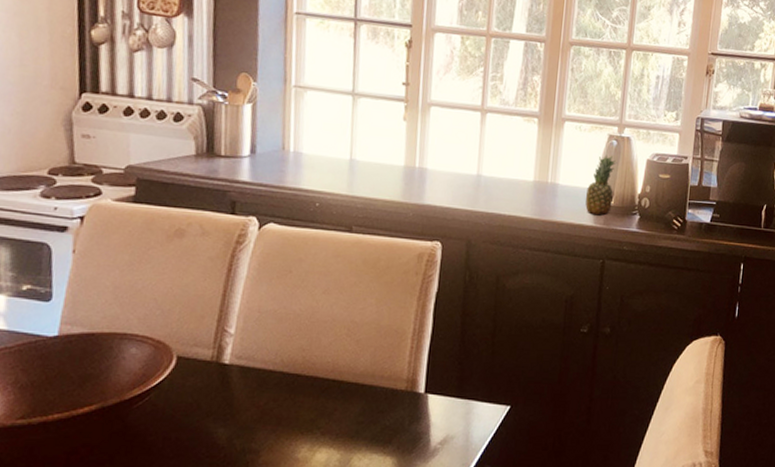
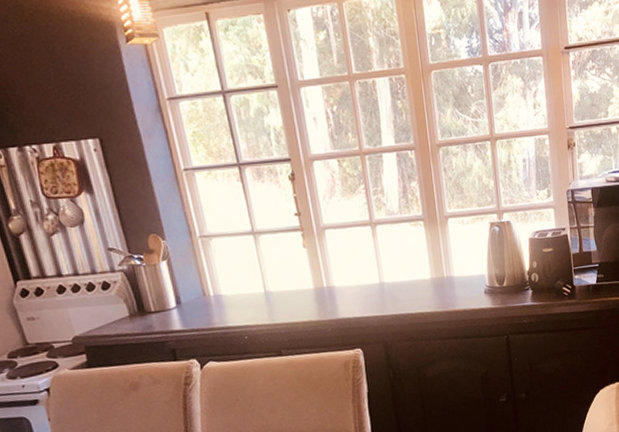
fruit: present [585,154,617,216] -> none [480,240,506,298]

